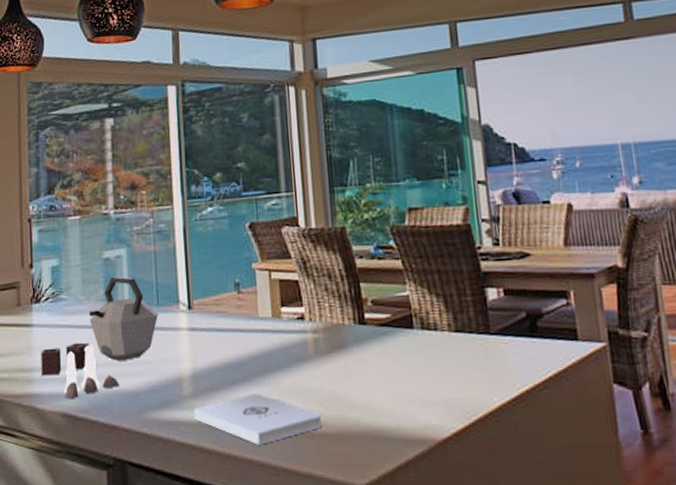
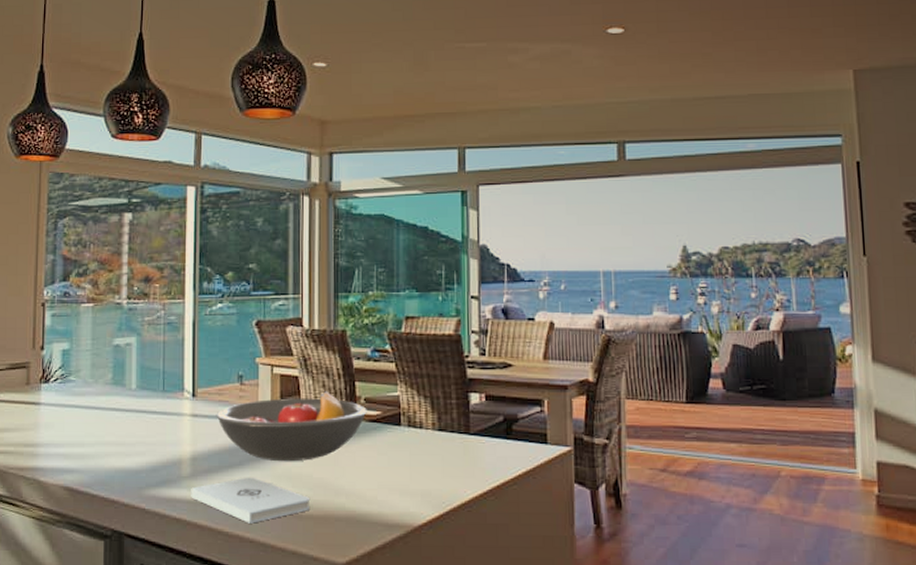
kettle: present [41,276,158,376] -> none [46,362,163,451]
salt and pepper shaker set: present [63,345,119,399] -> none [66,425,121,474]
fruit bowl: none [214,295,376,376] -> present [216,391,367,462]

